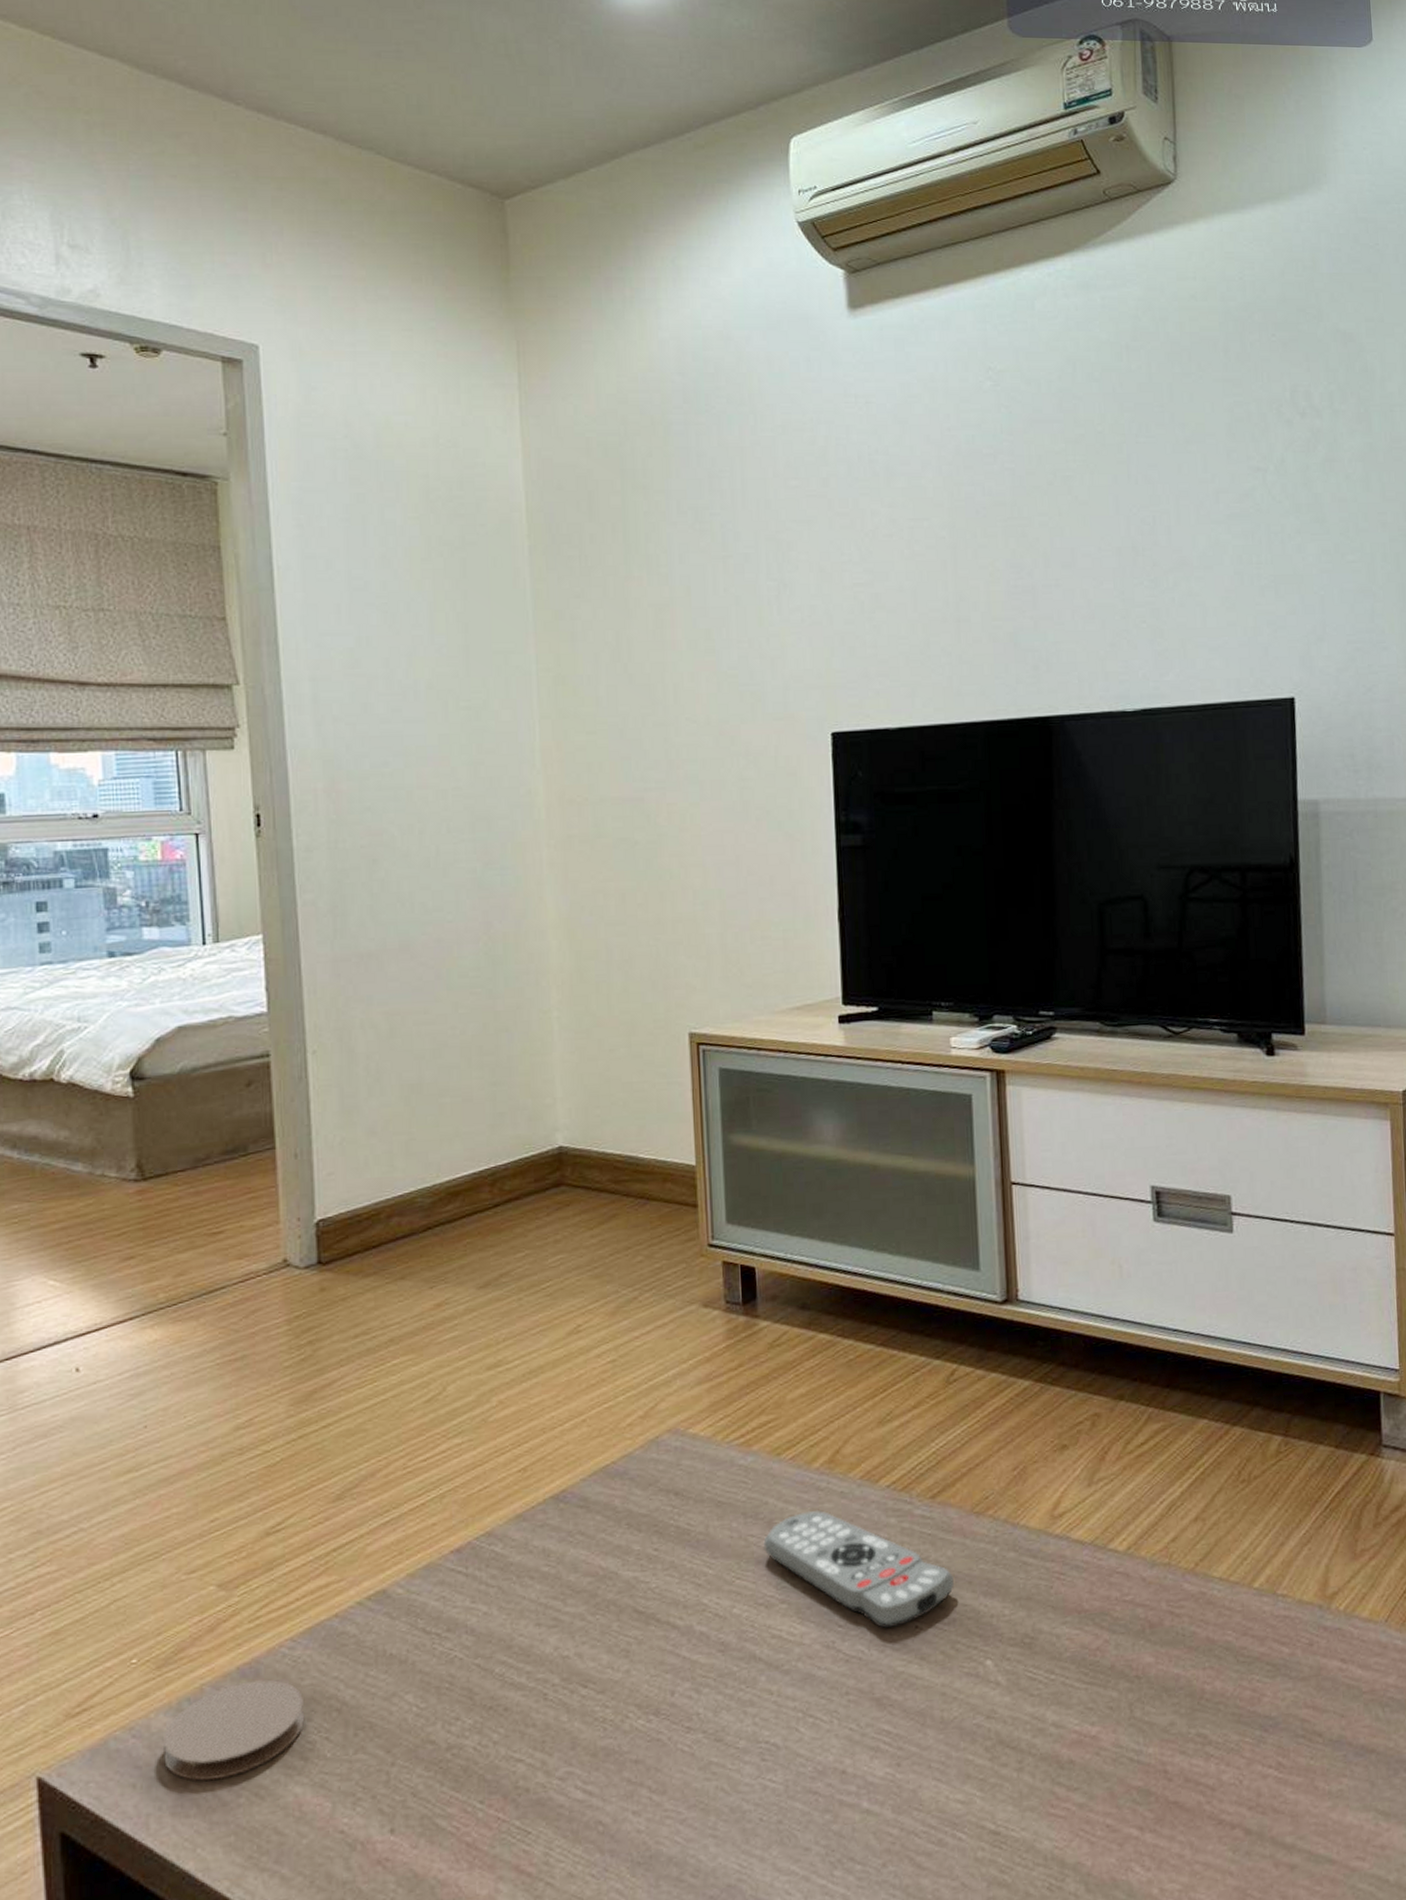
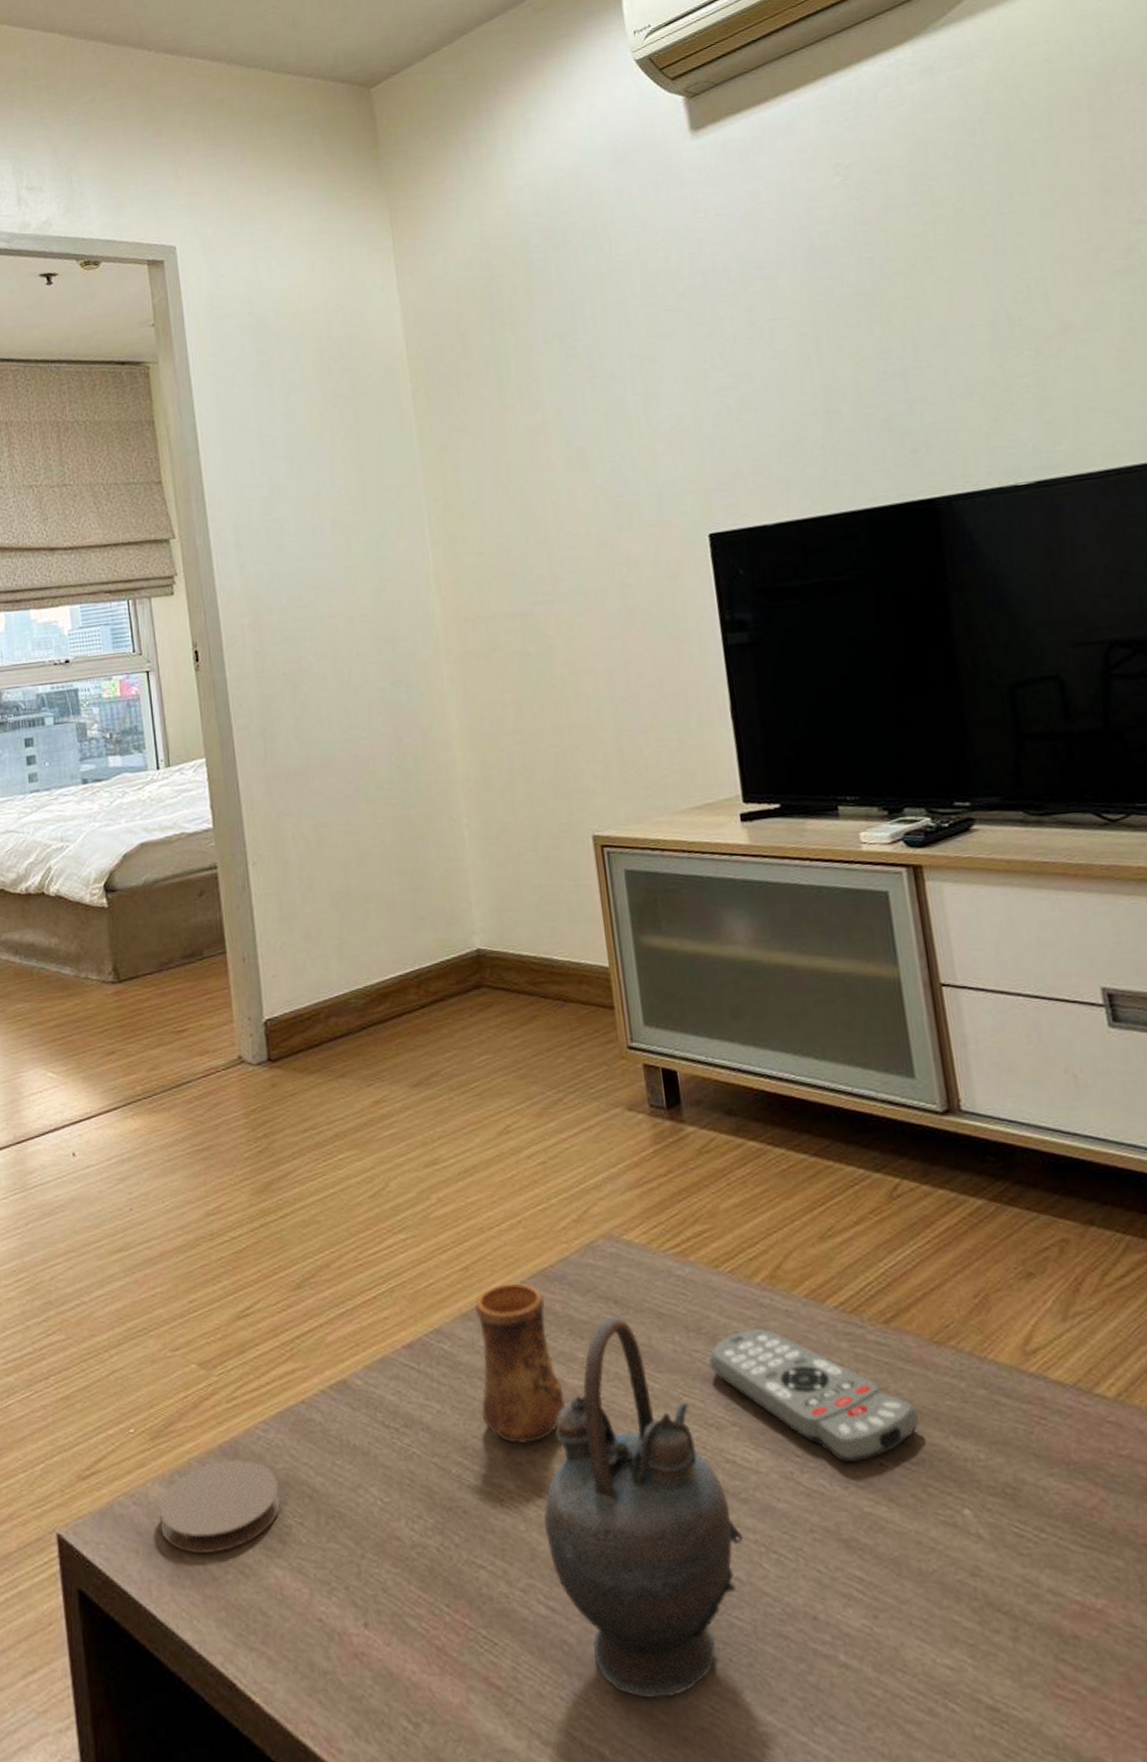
cup: none [530,1481,619,1638] -> present [474,1283,566,1444]
teapot: none [587,1506,782,1865] -> present [544,1315,743,1698]

